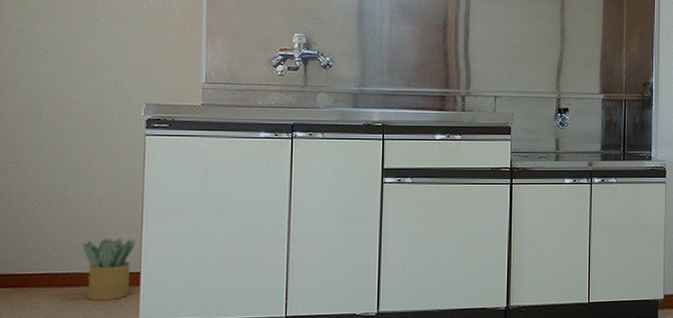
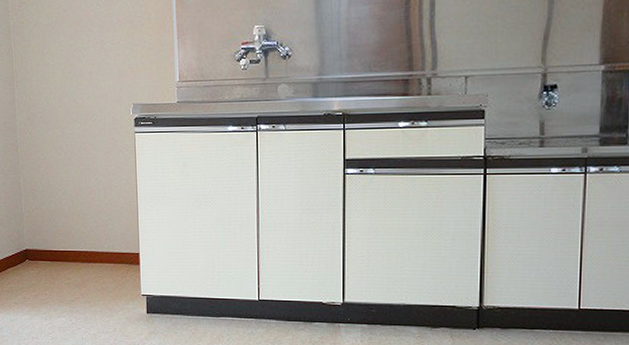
potted plant: present [82,237,136,300] -> none [96,222,134,275]

